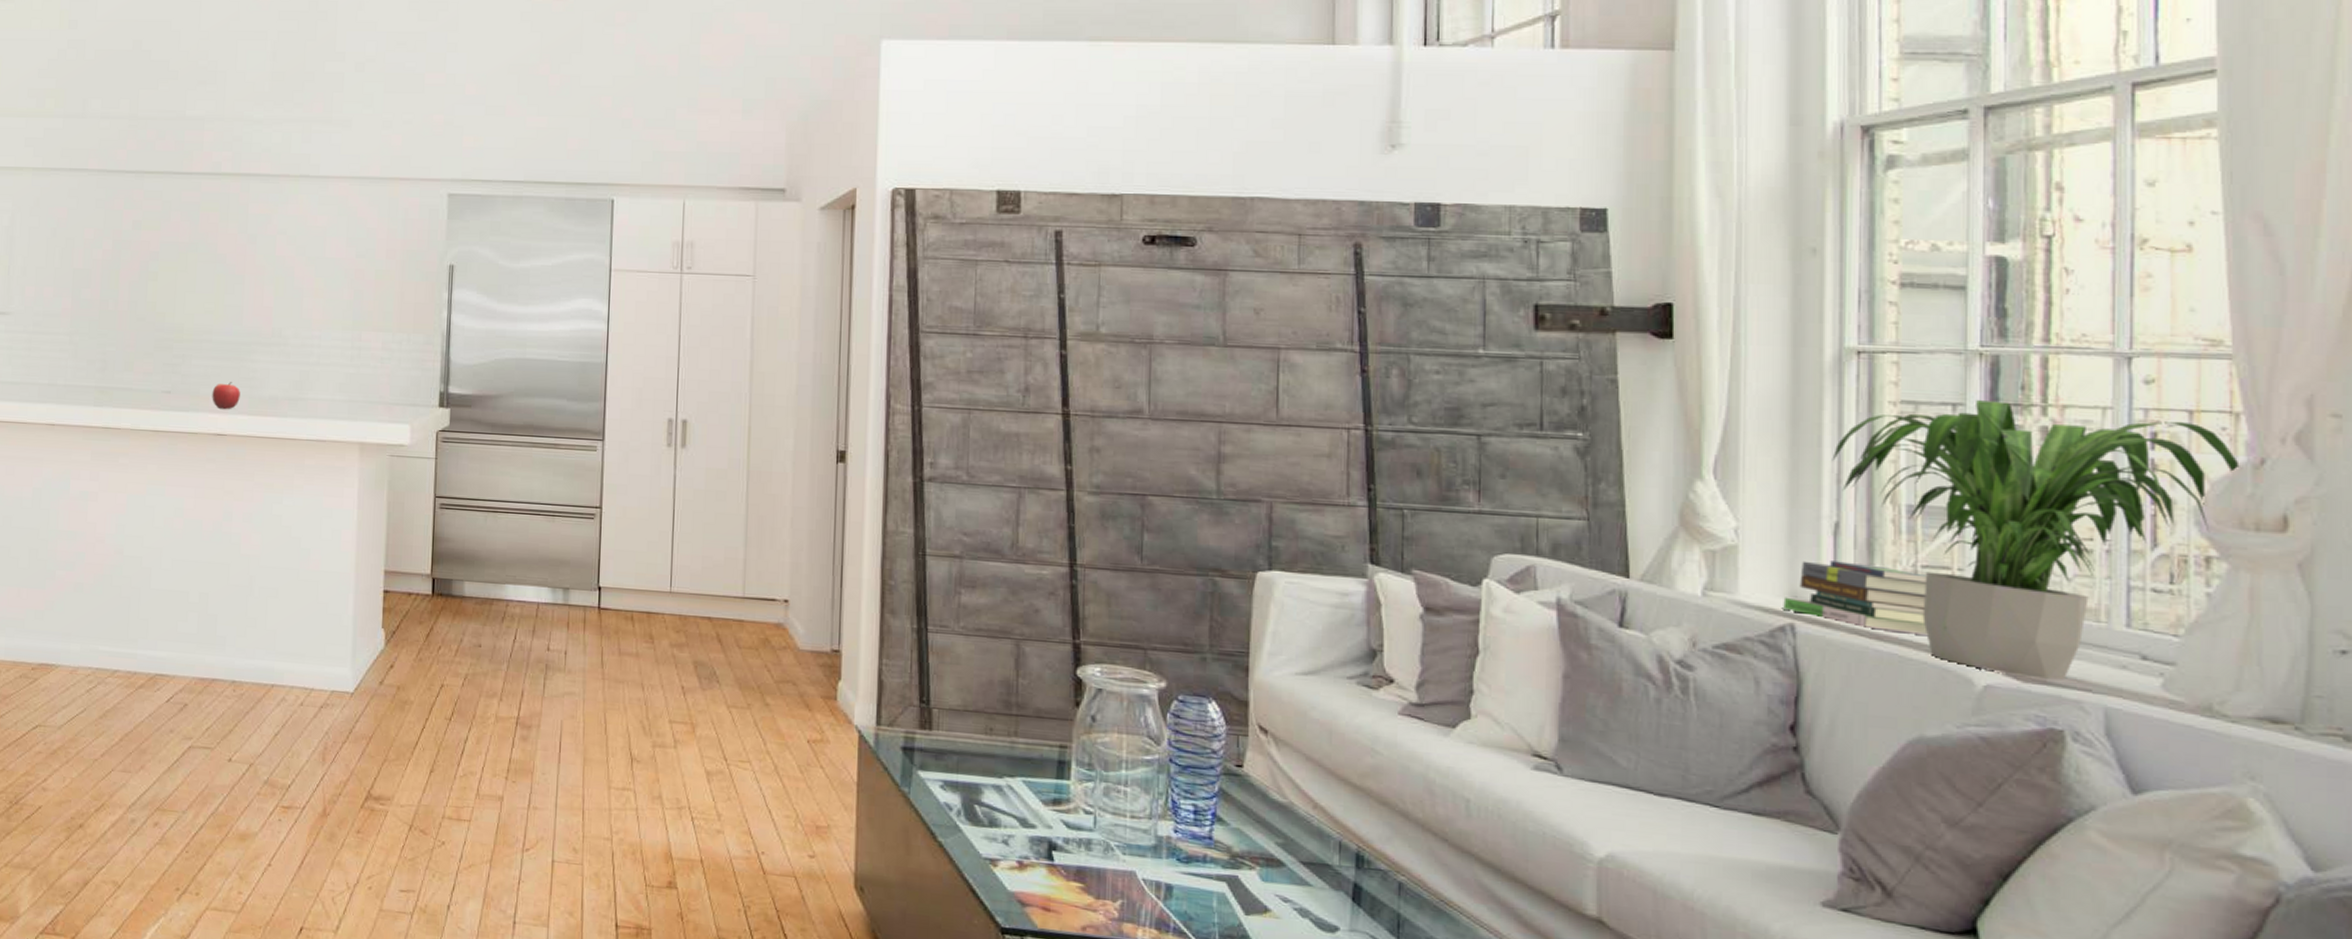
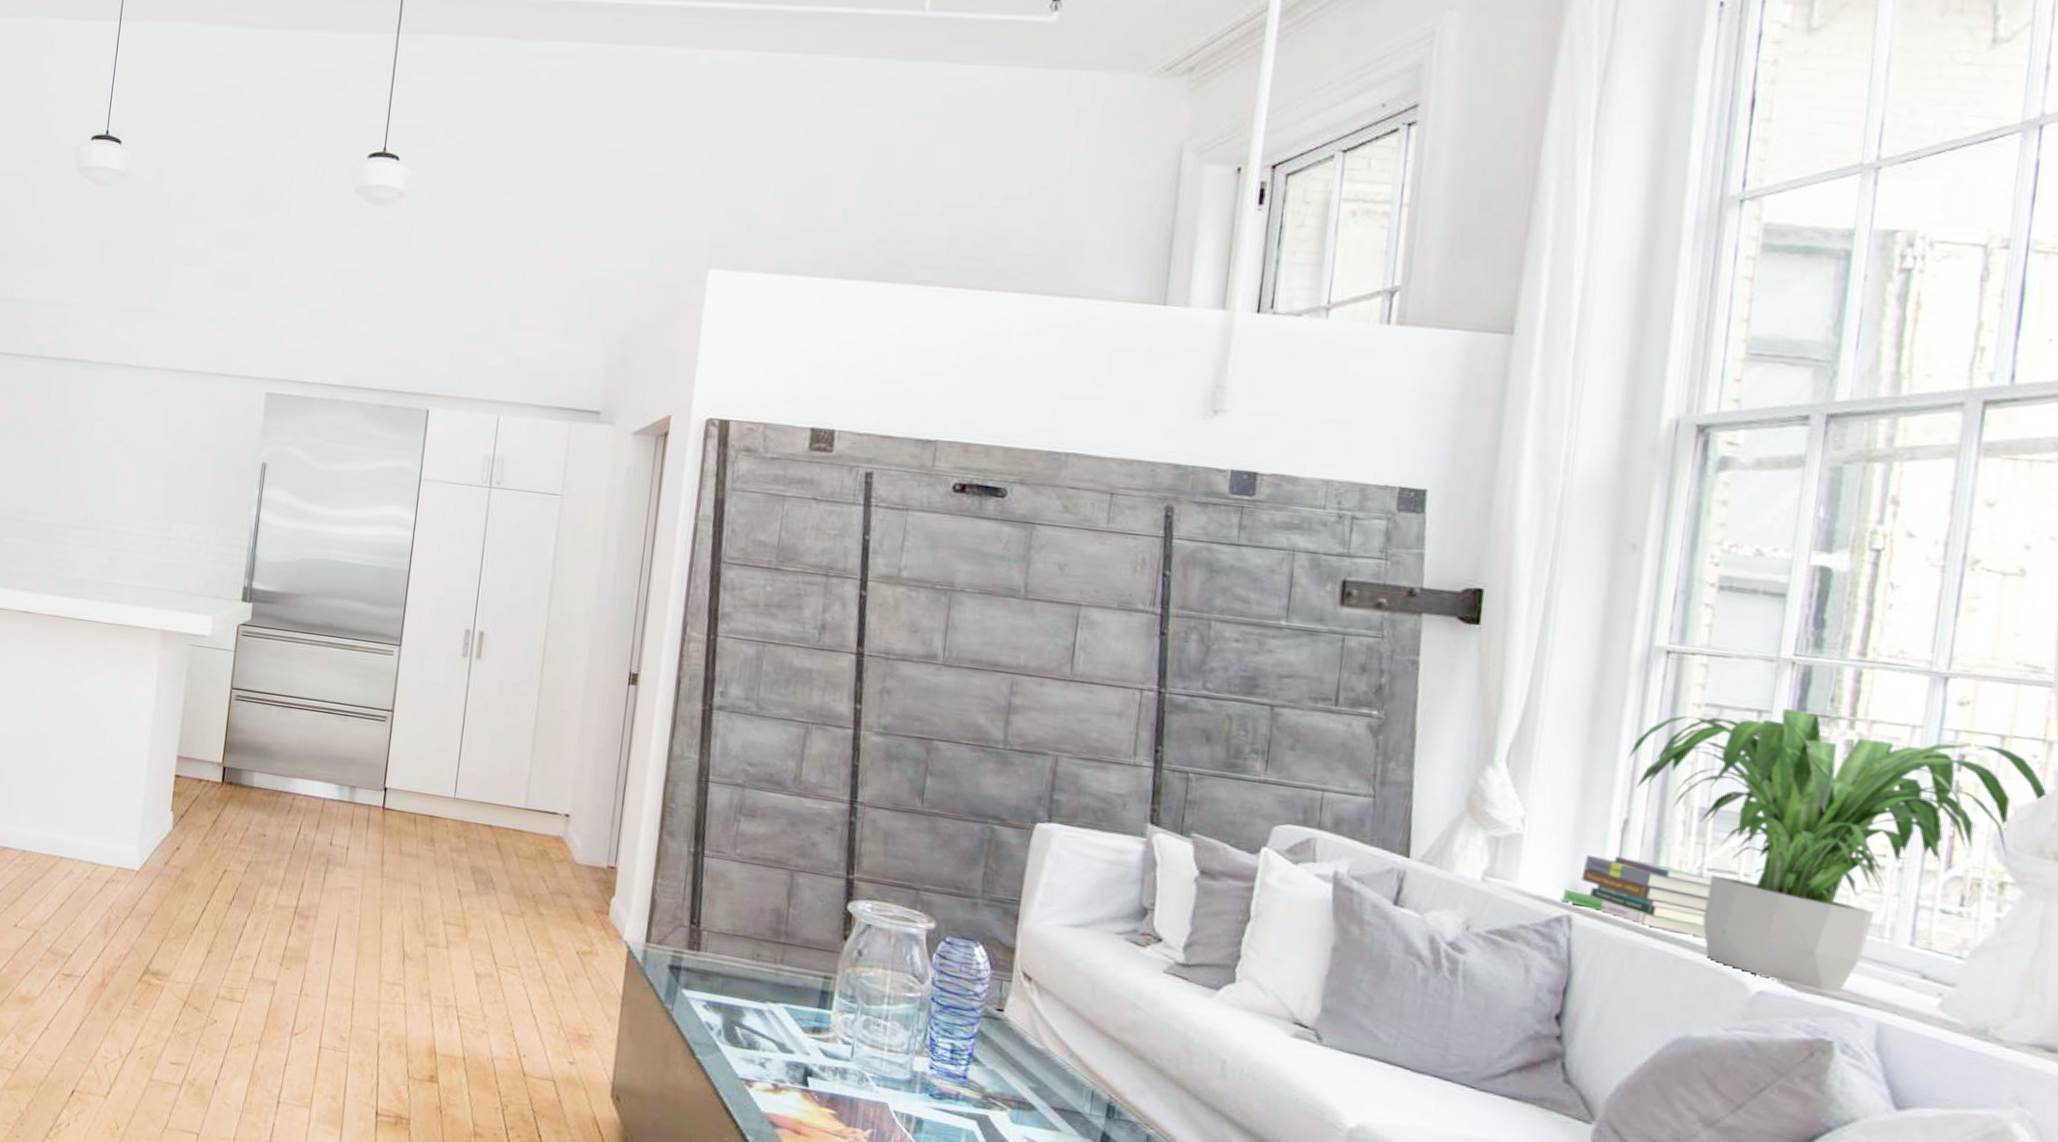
fruit: present [212,382,240,410] -> none [21,562,49,589]

